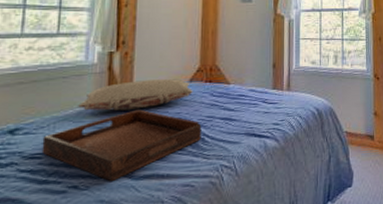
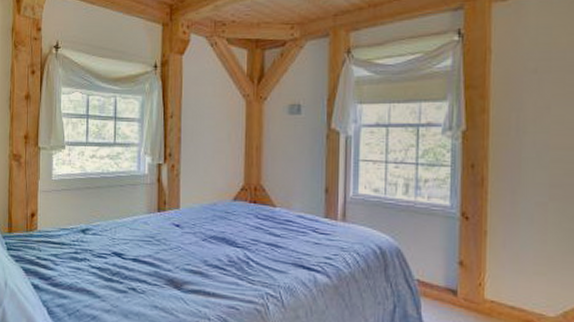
serving tray: present [41,109,202,182] -> none [106,223,246,291]
pillow: present [78,79,193,111] -> none [133,194,237,224]

